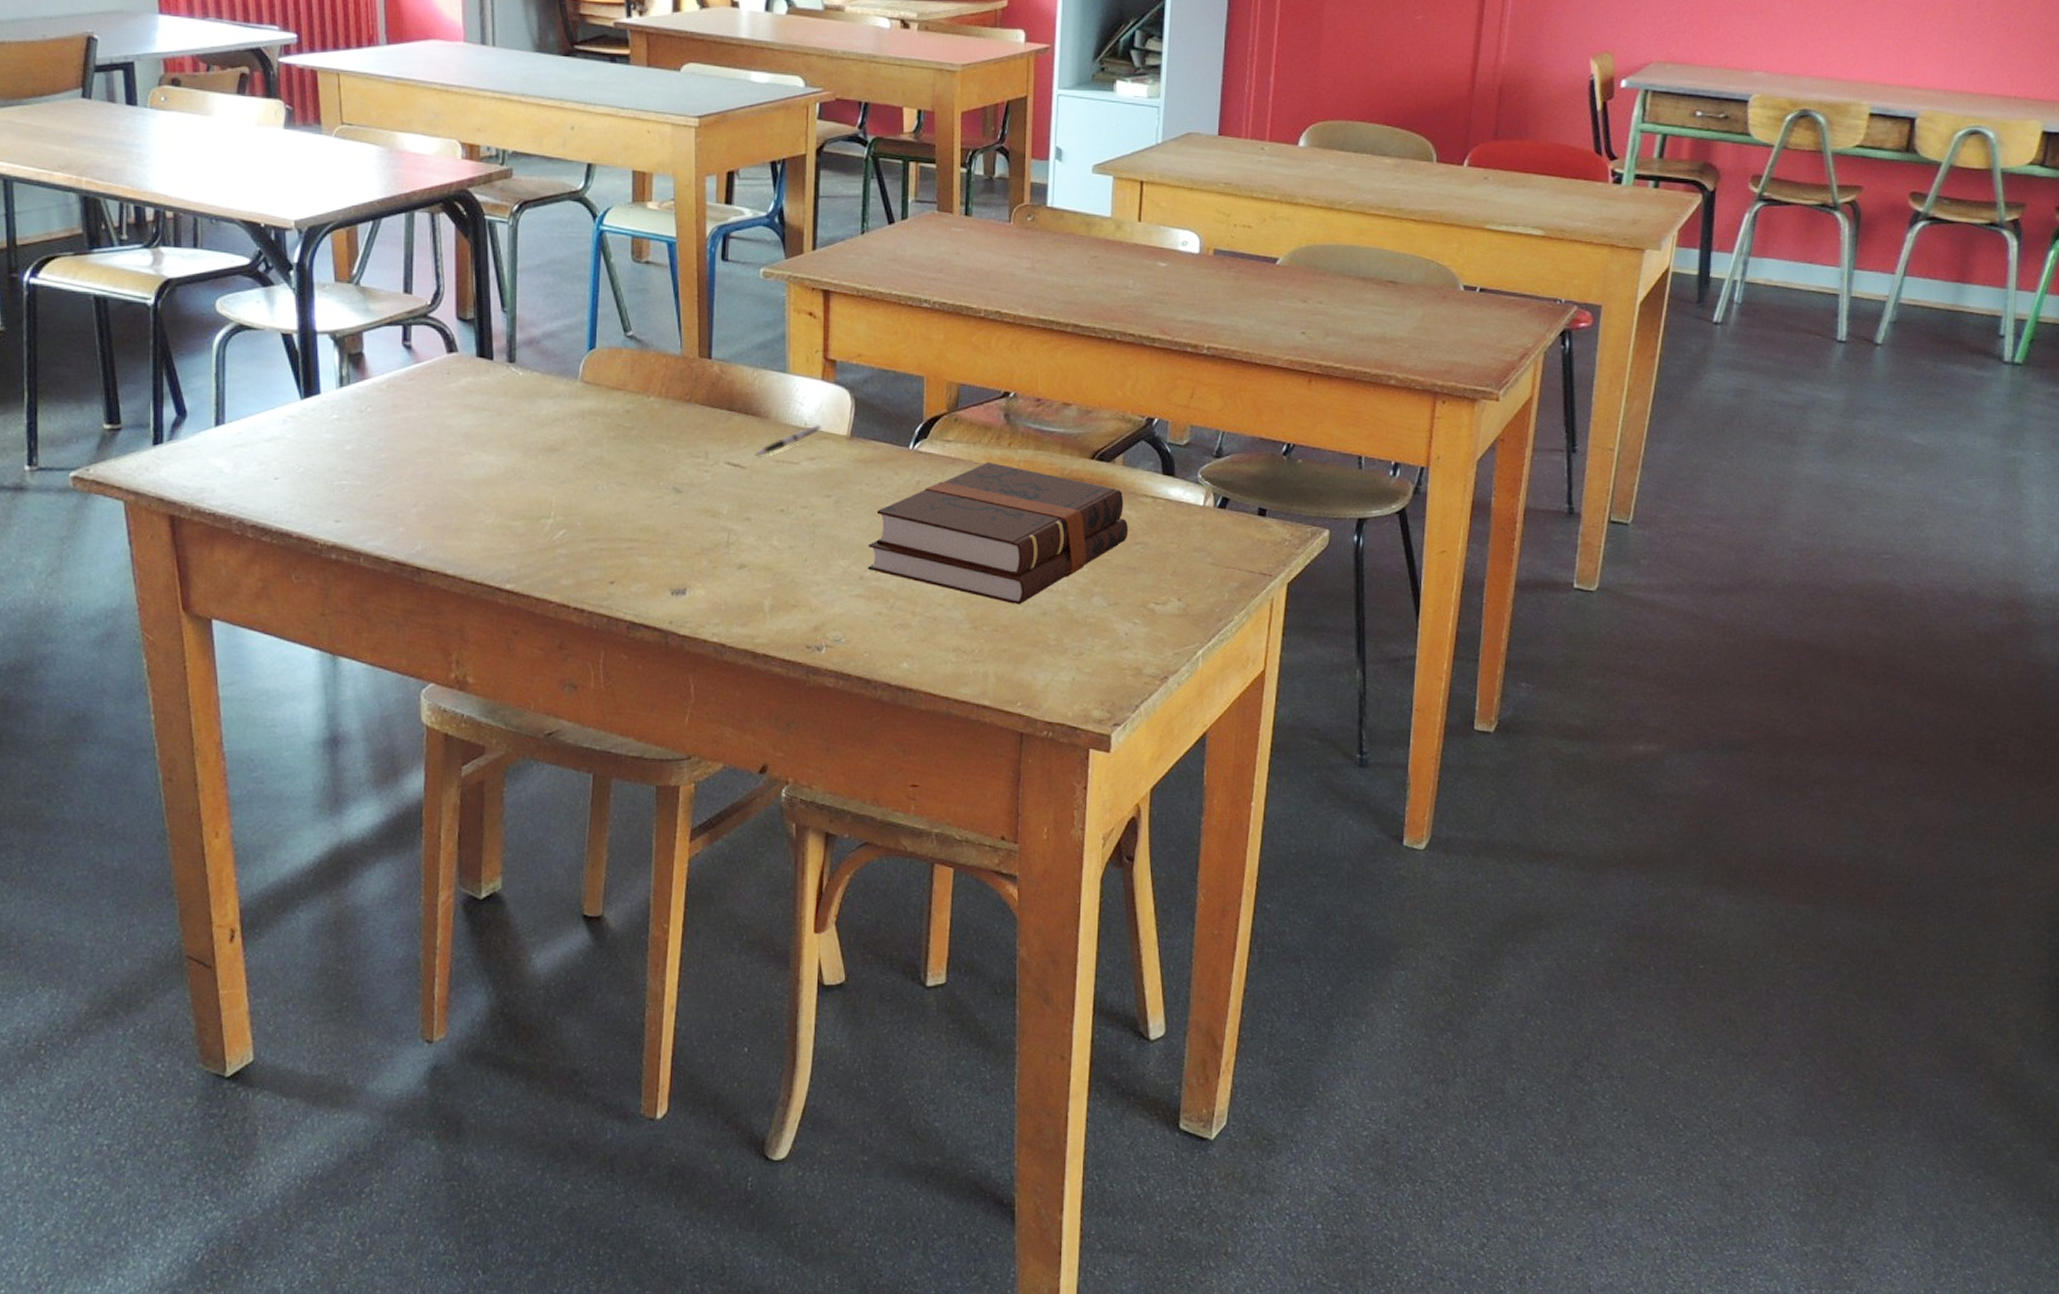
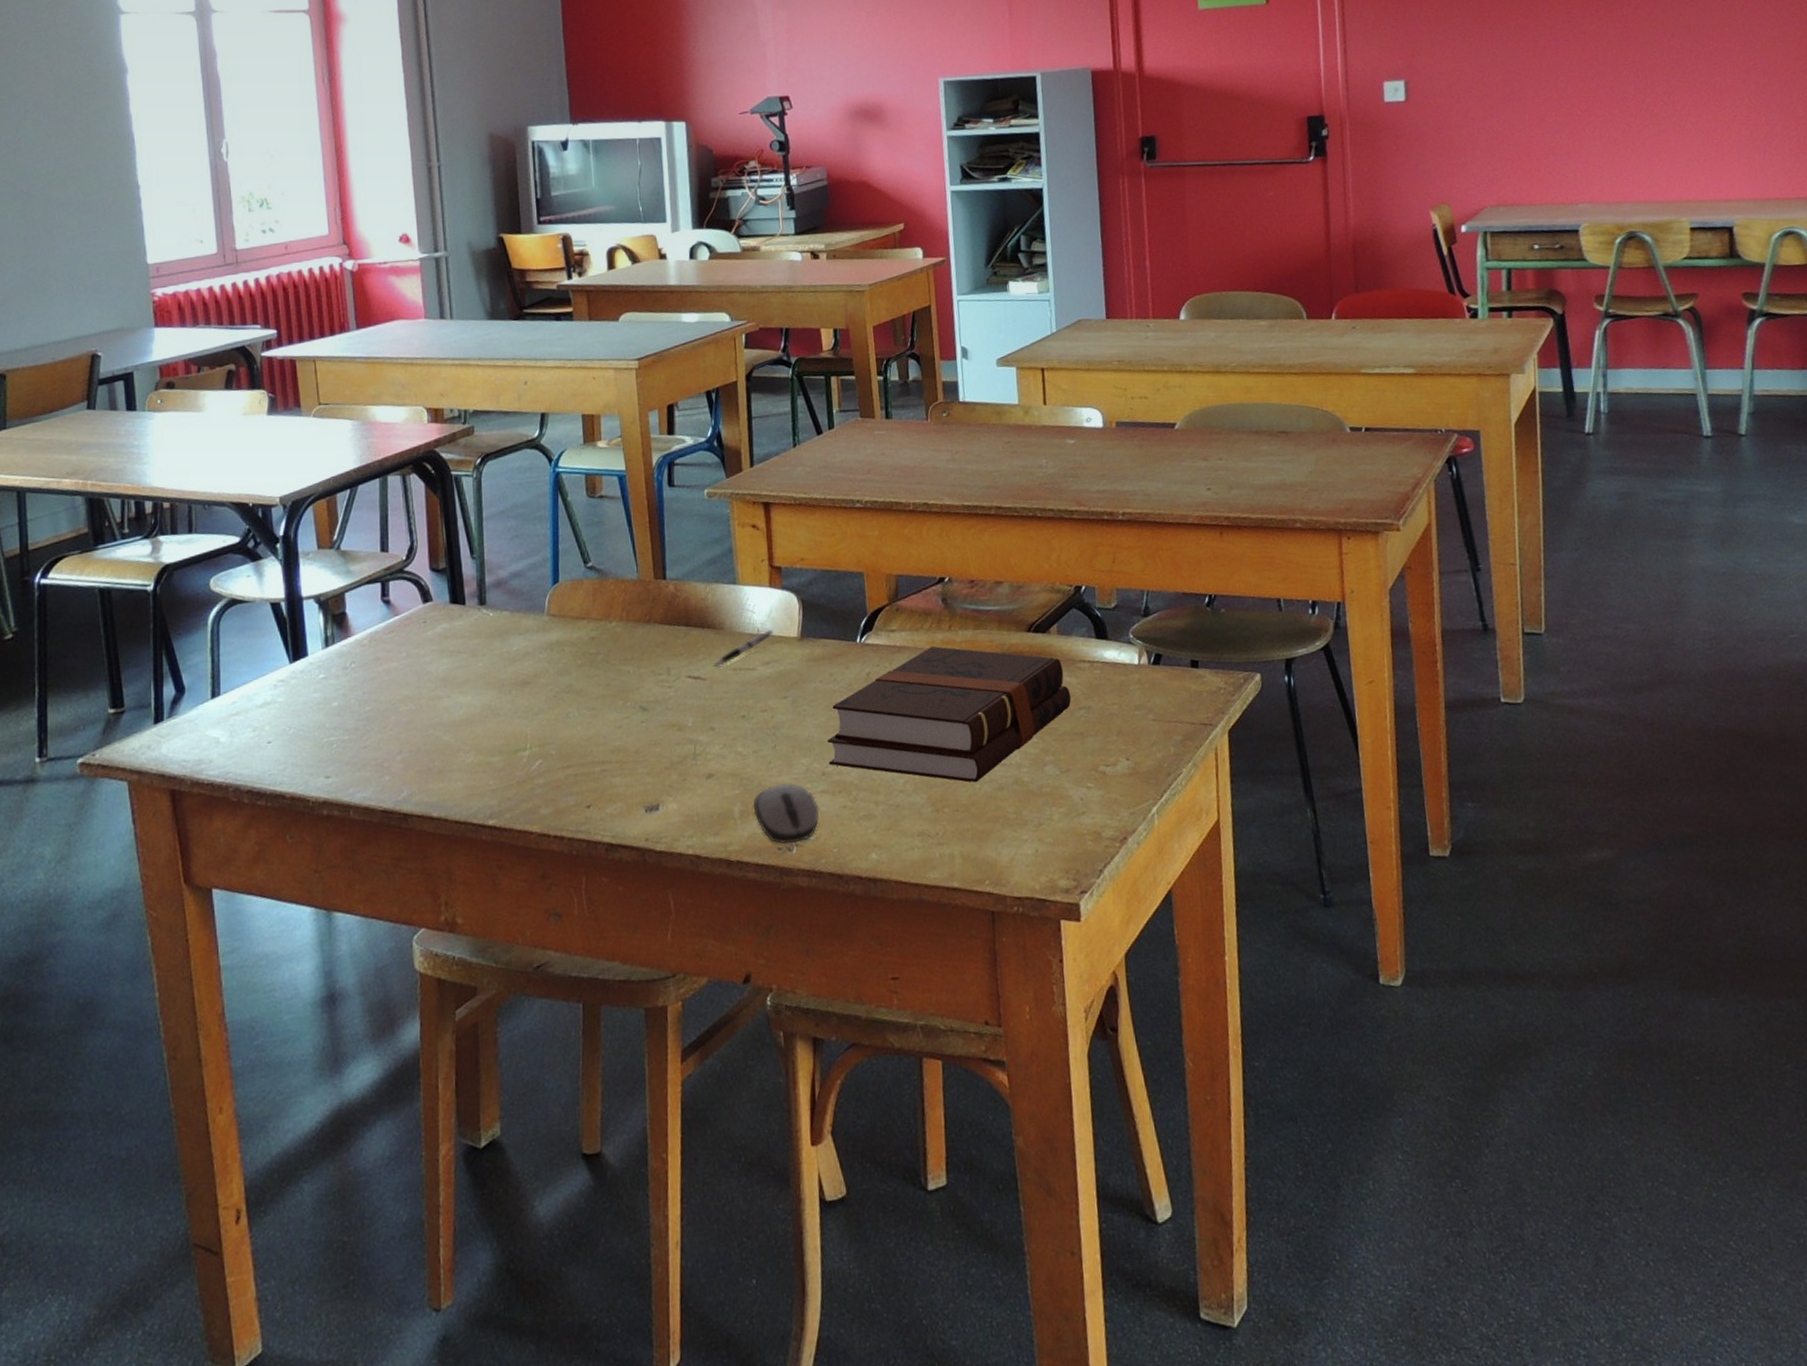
computer mouse: none [784,584,853,644] -> present [753,783,819,844]

